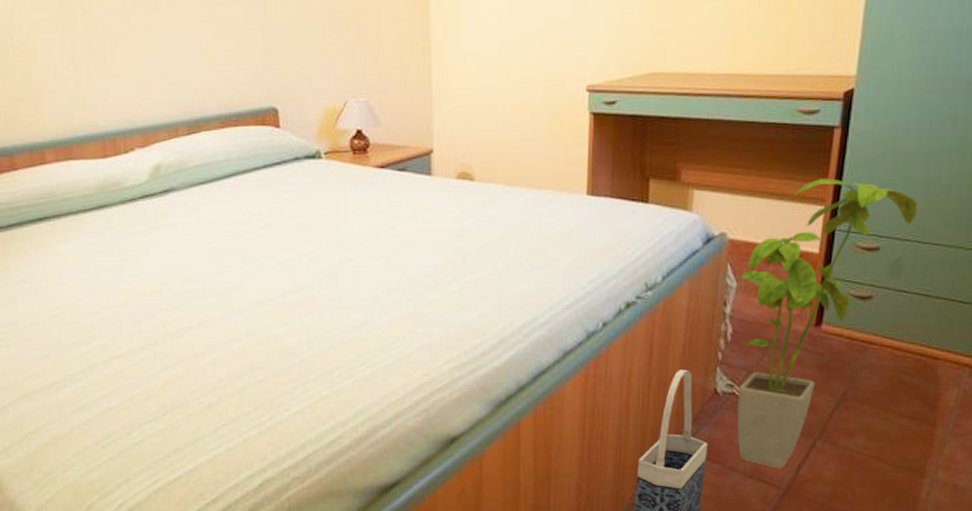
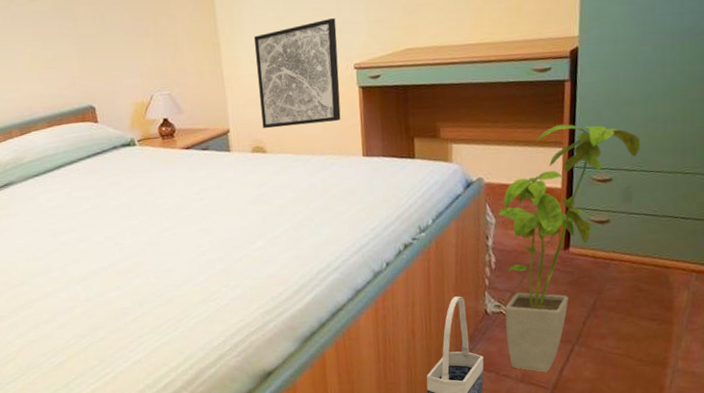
wall art: none [472,28,570,153] -> present [254,17,341,129]

